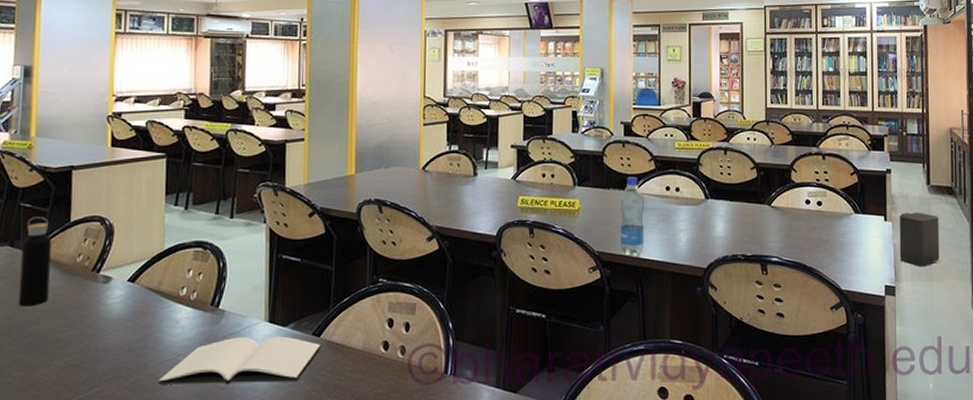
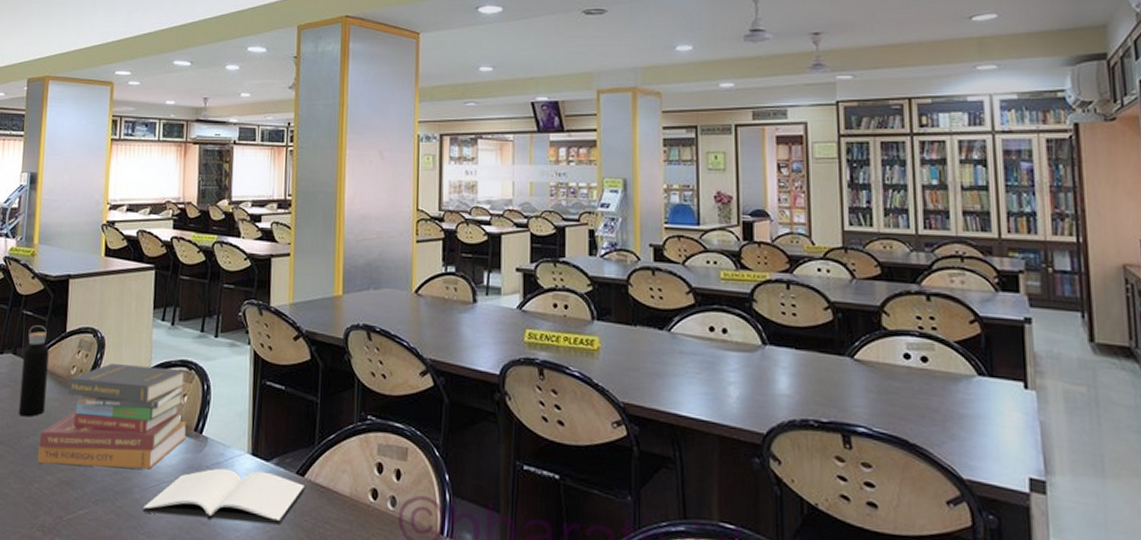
books: none [42,249,203,349] -> present [38,364,188,470]
bottle: present [620,176,645,257] -> none [651,311,683,413]
pedal bin: present [899,212,941,267] -> none [1047,378,1118,458]

